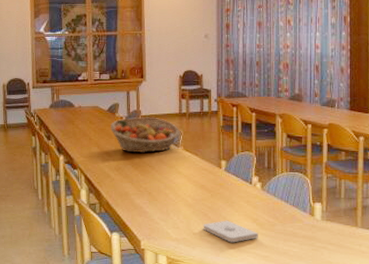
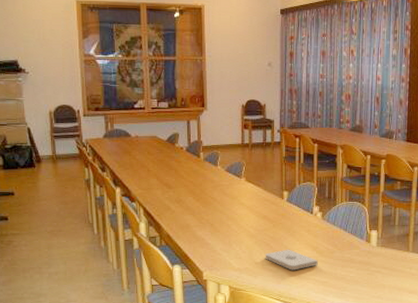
fruit basket: present [111,117,180,153] -> none [170,148,242,185]

